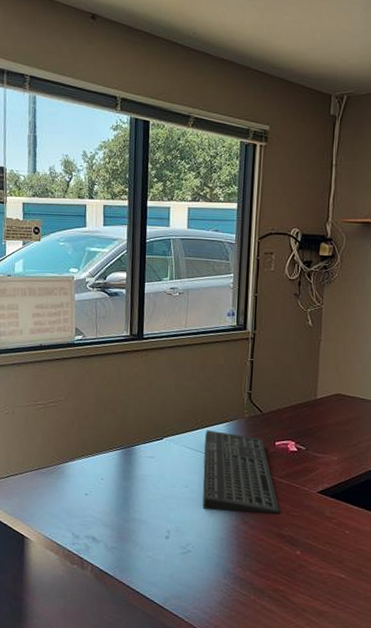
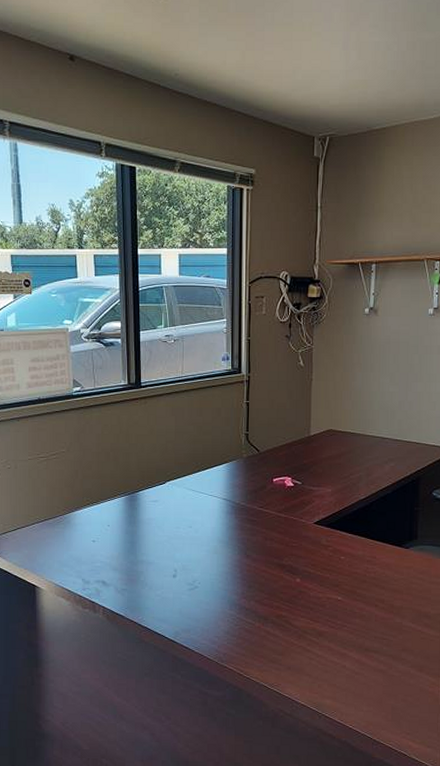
keyboard: present [202,430,281,514] -> none [206,472,280,547]

